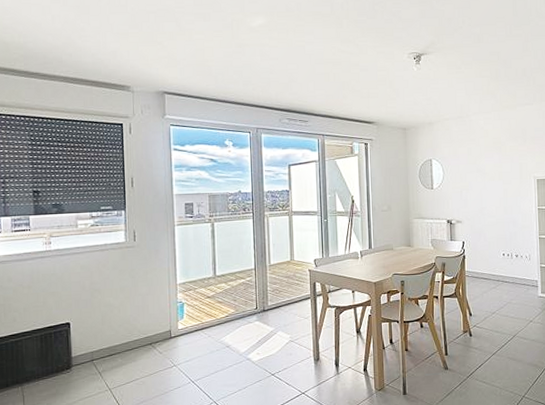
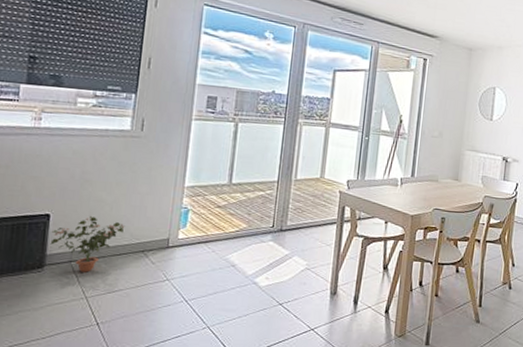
potted plant: none [73,319,133,368] -> present [50,215,125,273]

